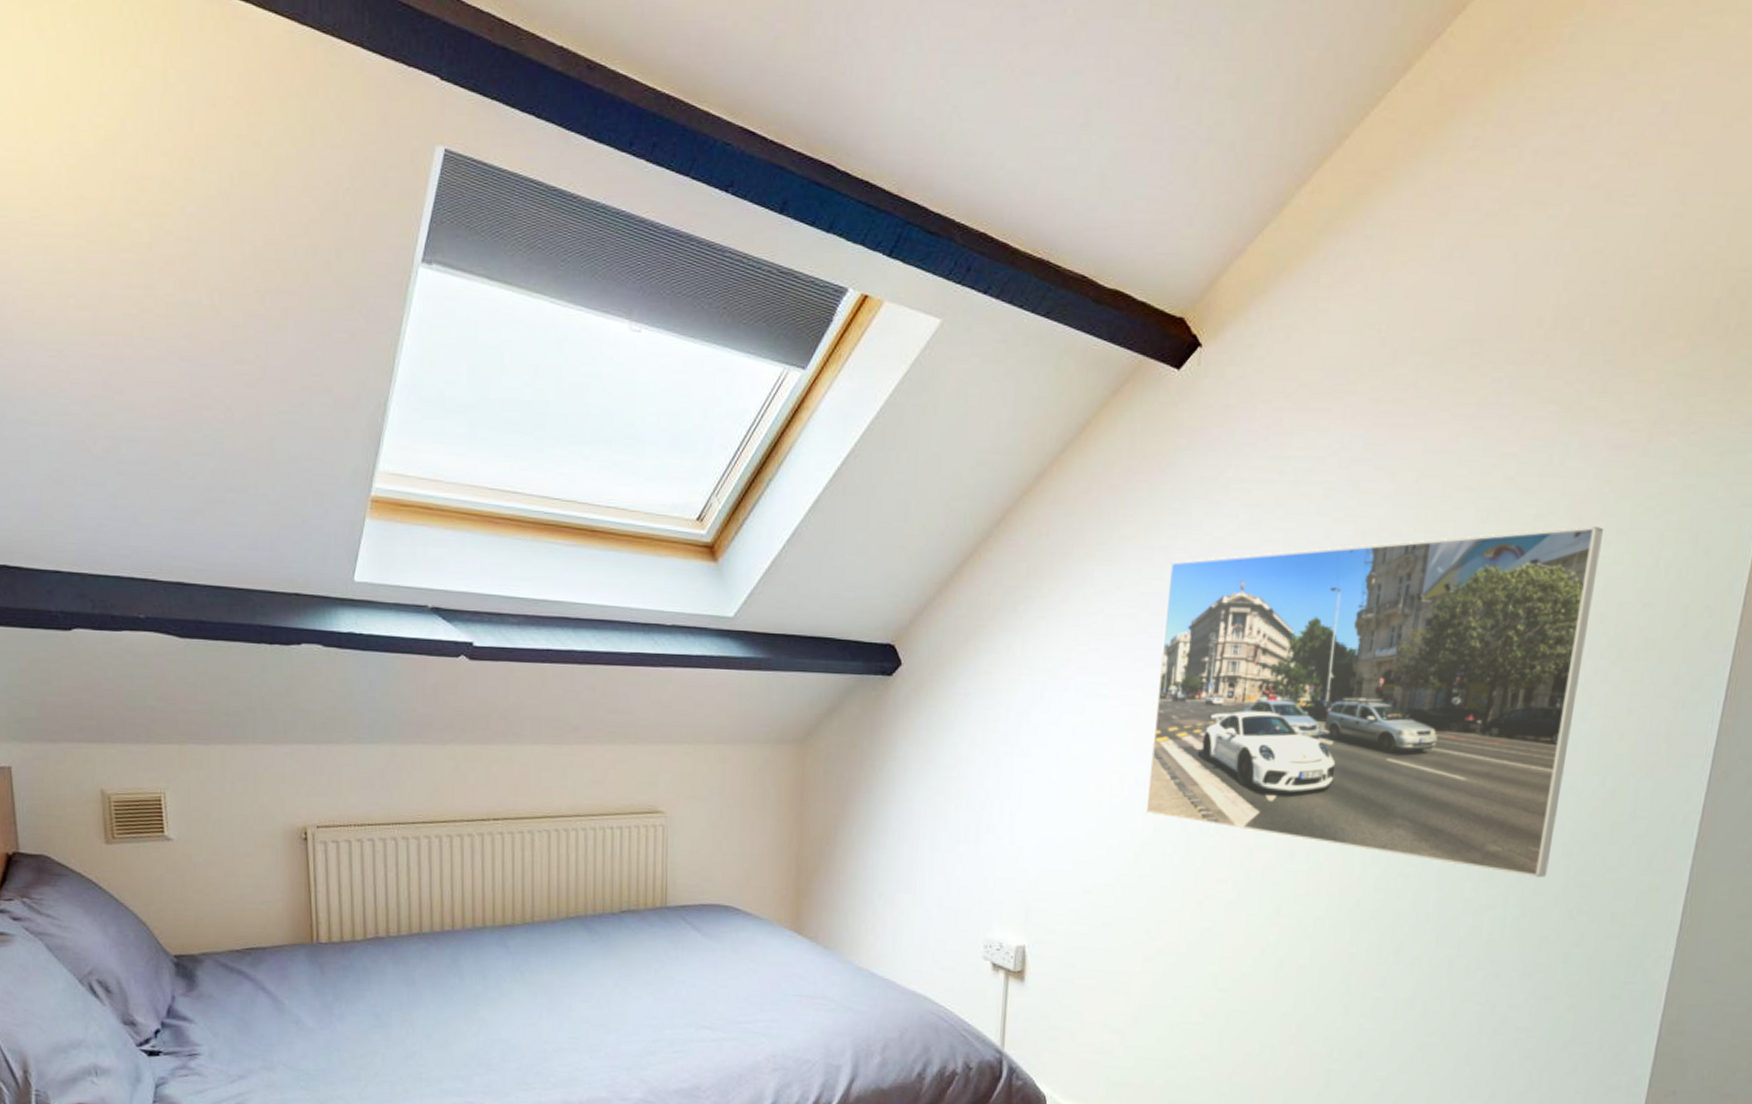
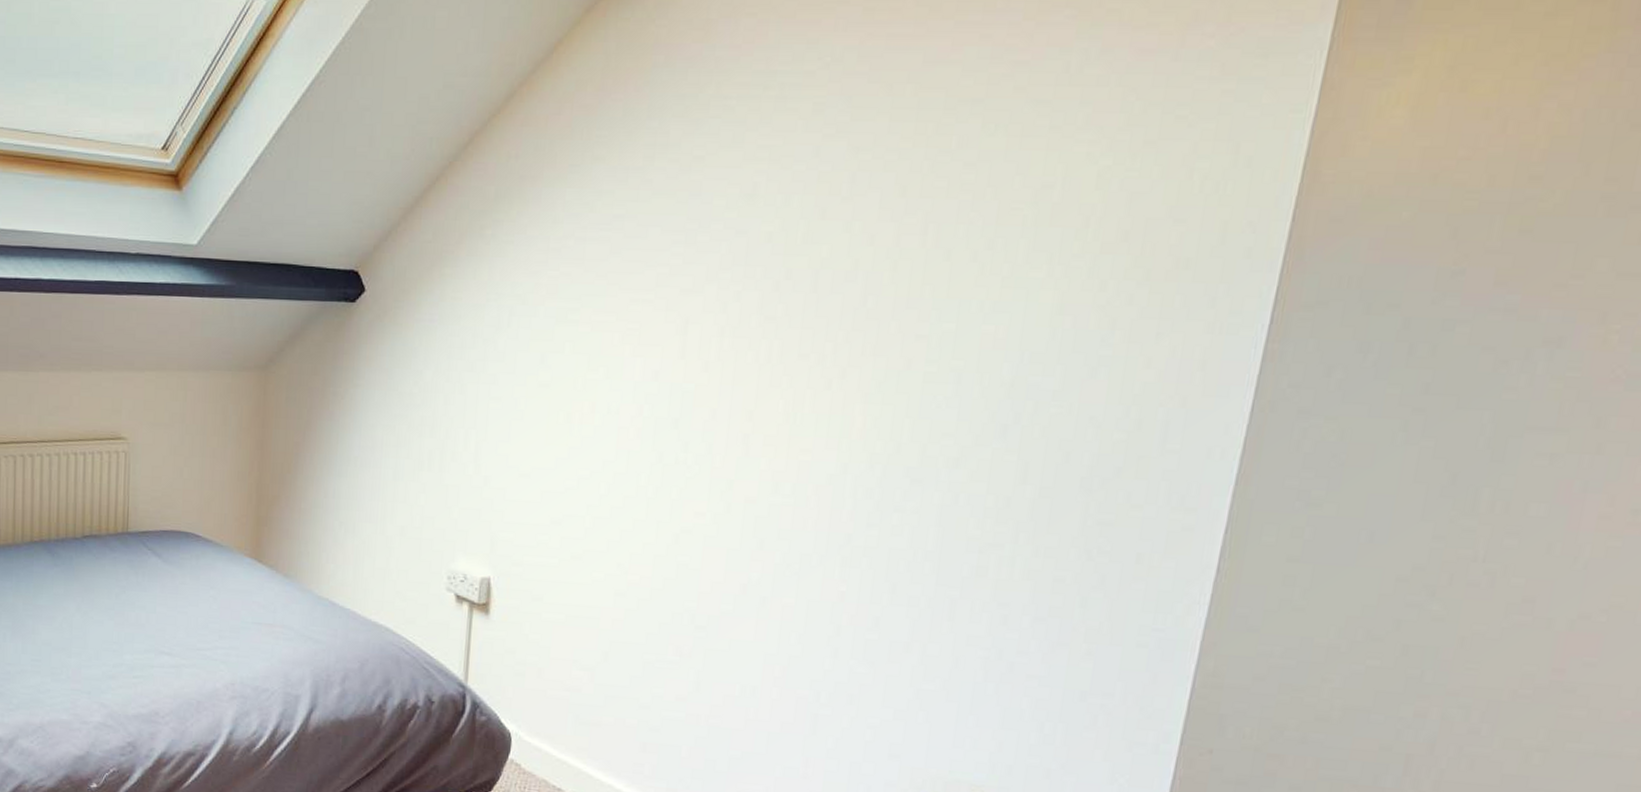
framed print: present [1145,525,1603,878] -> none [618,136,1128,515]

